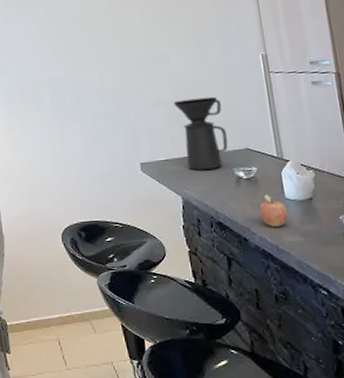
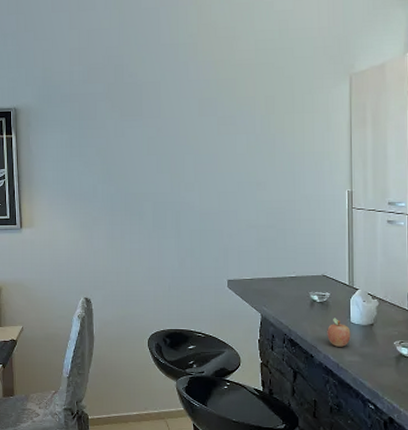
coffee maker: present [173,96,228,170] -> none [264,225,308,291]

